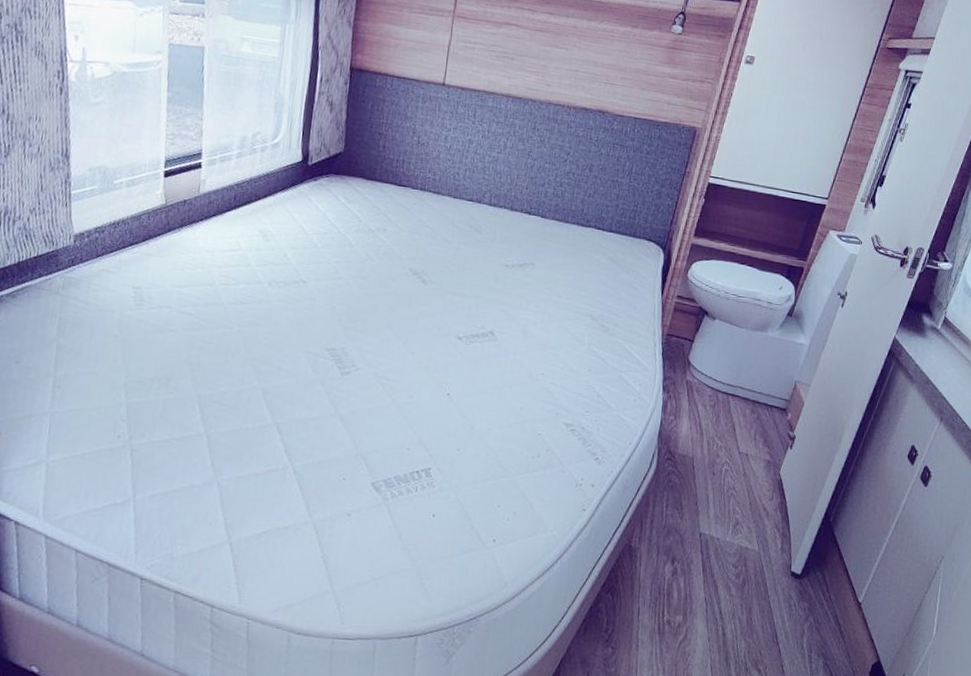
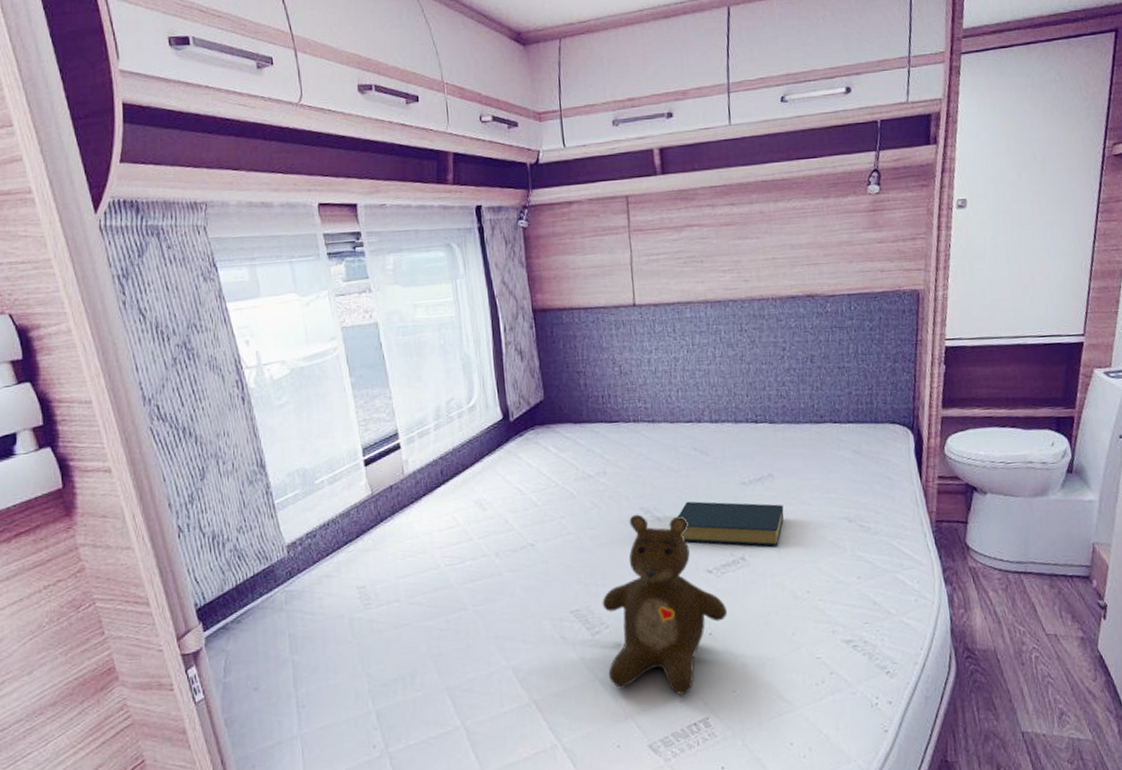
teddy bear: none [349,273,468,444] -> present [602,514,728,695]
hardback book: none [442,271,538,328] -> present [677,501,784,547]

